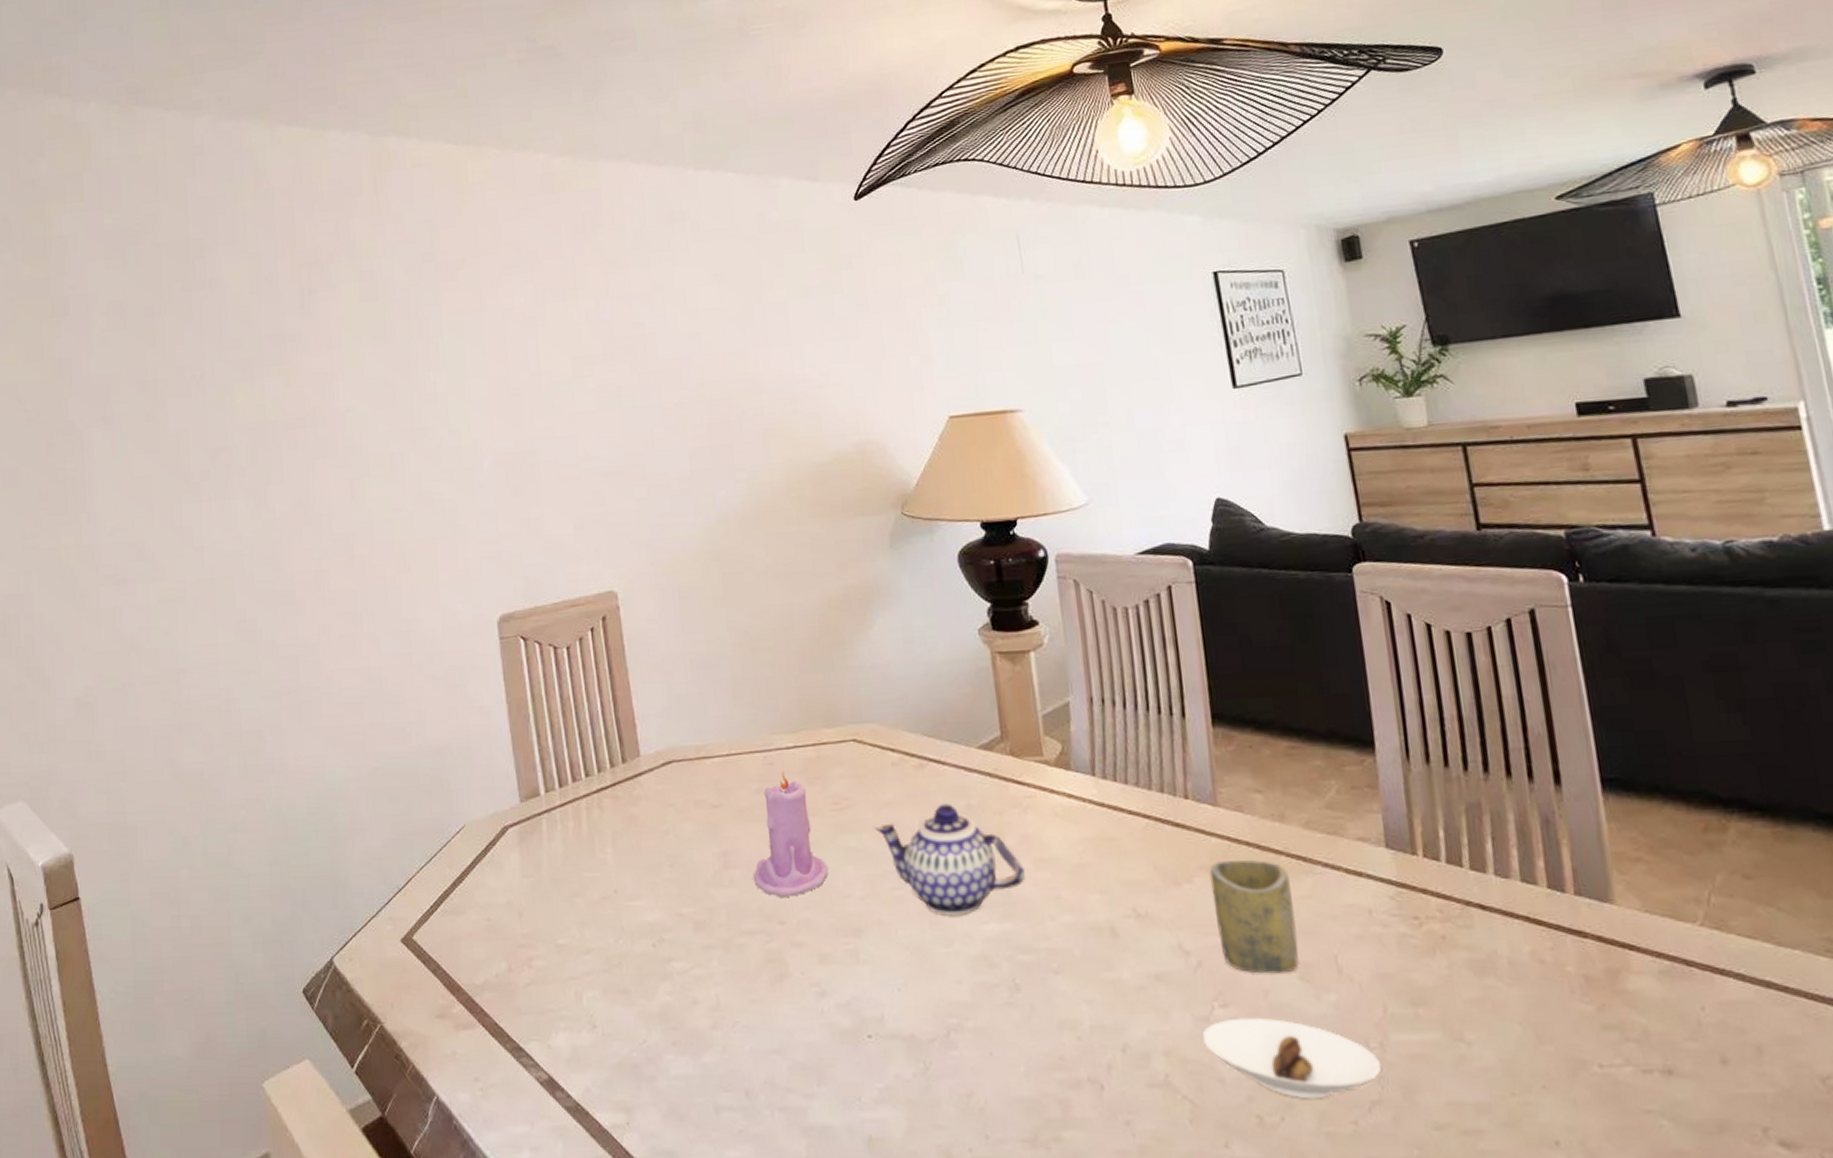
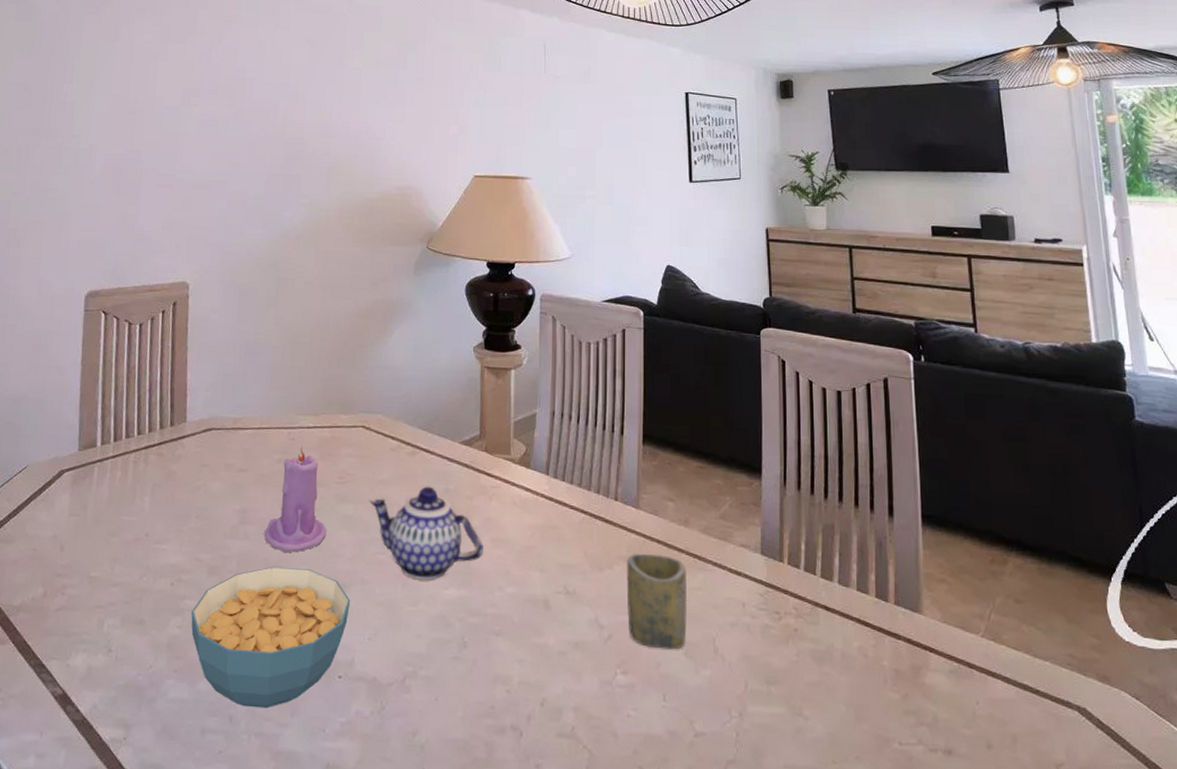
cereal bowl: none [681,914,870,1079] -> present [191,566,350,709]
saucer: present [1202,1017,1382,1099] -> none [604,683,739,756]

